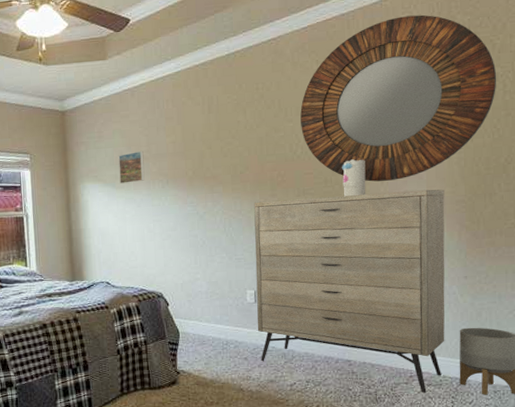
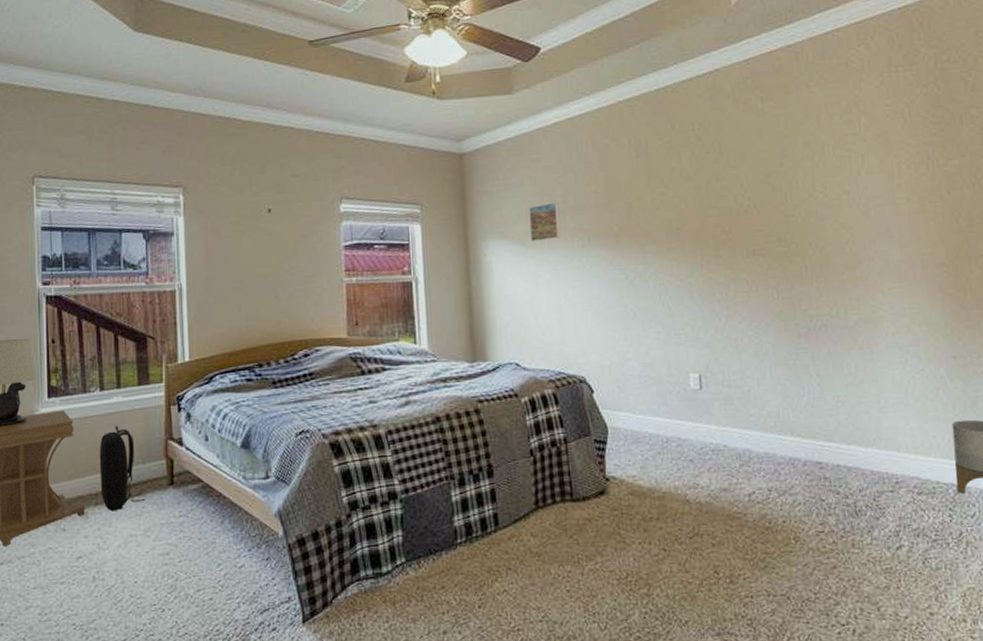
dresser: present [254,189,445,393] -> none [694,250,936,504]
home mirror: present [300,14,497,182] -> none [745,47,973,241]
decorative vase: present [342,159,366,197] -> none [798,214,829,259]

